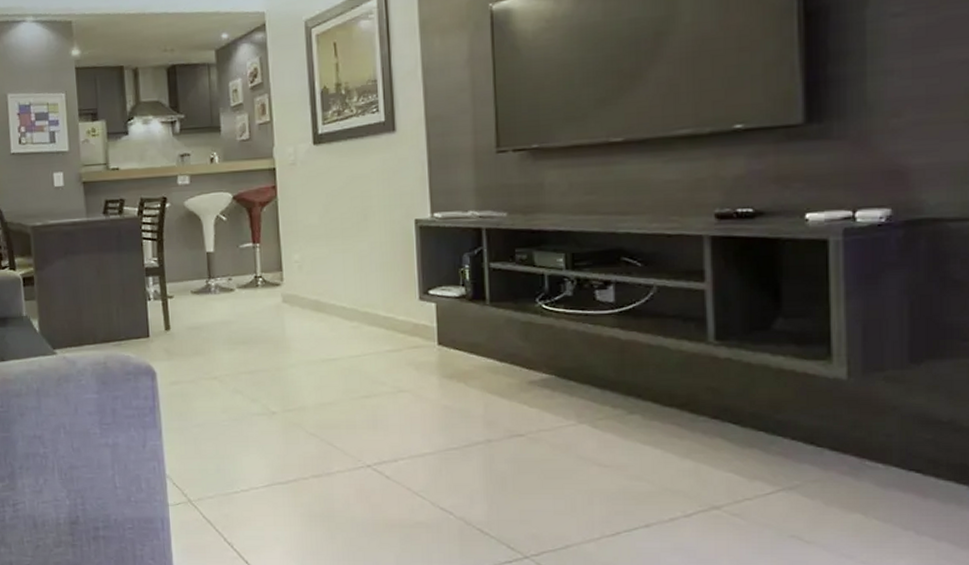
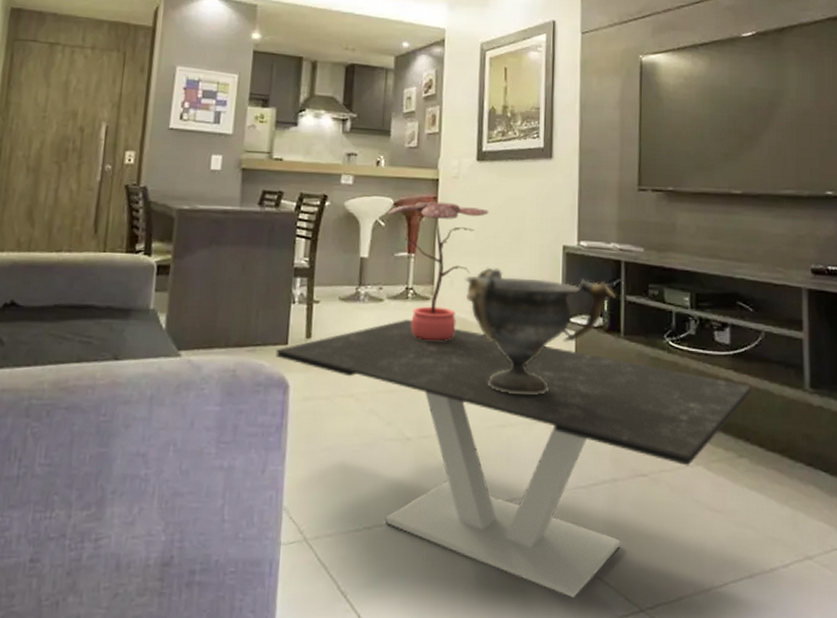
coffee table: none [139,305,643,546] -> present [276,319,752,598]
potted plant: none [228,189,331,324] -> present [388,201,488,342]
decorative bowl: none [313,248,478,368] -> present [465,267,616,396]

